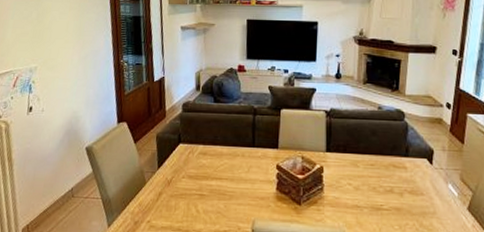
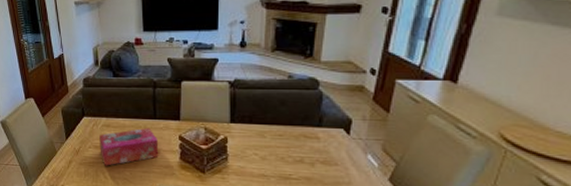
tissue box: none [193,155,256,198] -> present [99,127,159,166]

